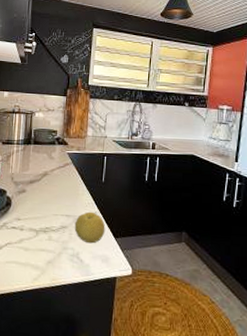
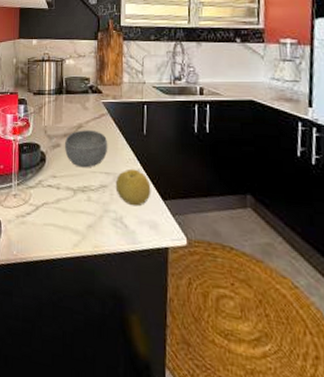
bowl: none [29,177,70,211] -> present [64,130,108,168]

